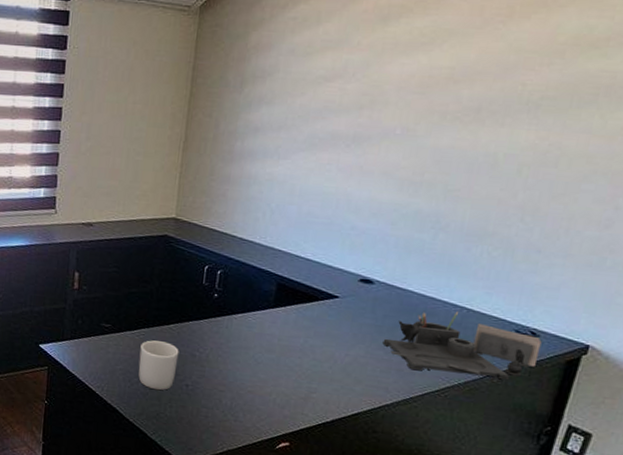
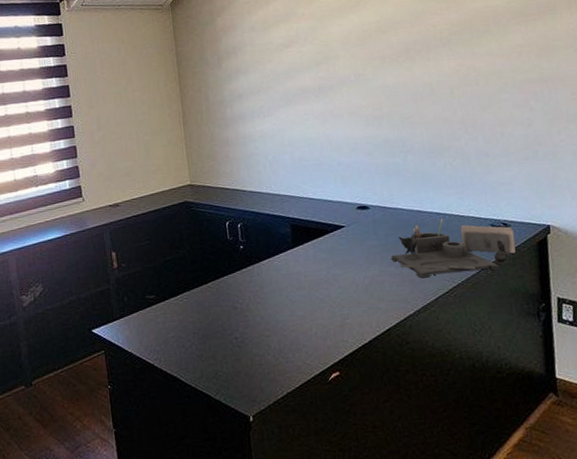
mug: present [138,340,179,391] -> none [186,300,224,350]

